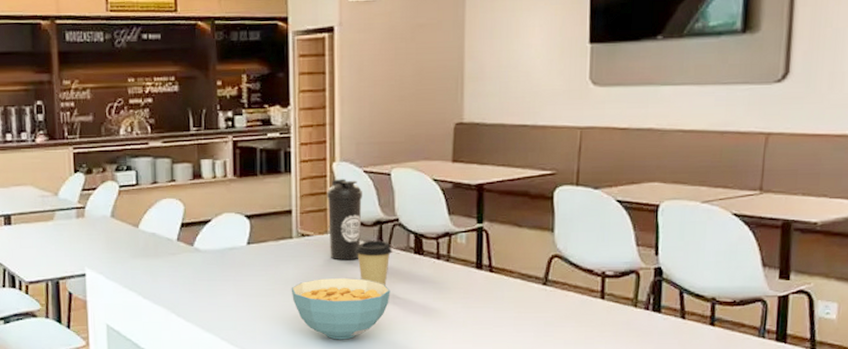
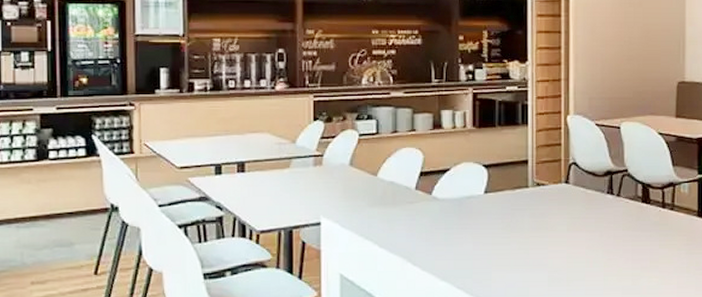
cereal bowl: present [291,277,391,340] -> none [526,225,620,287]
water bottle: present [327,179,362,261] -> none [561,131,594,209]
coffee cup: present [355,241,392,287] -> none [587,190,621,234]

